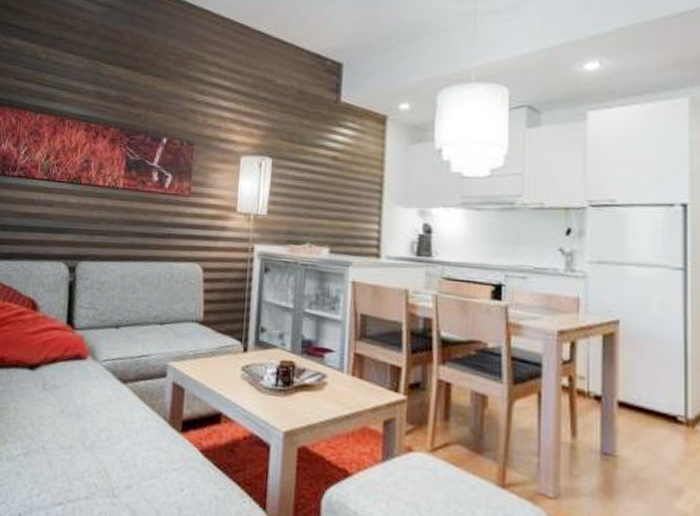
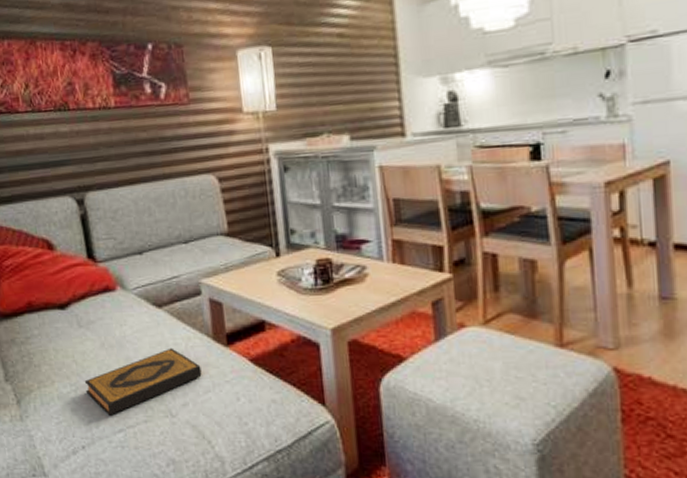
hardback book: none [35,425,152,486] -> present [84,347,202,416]

